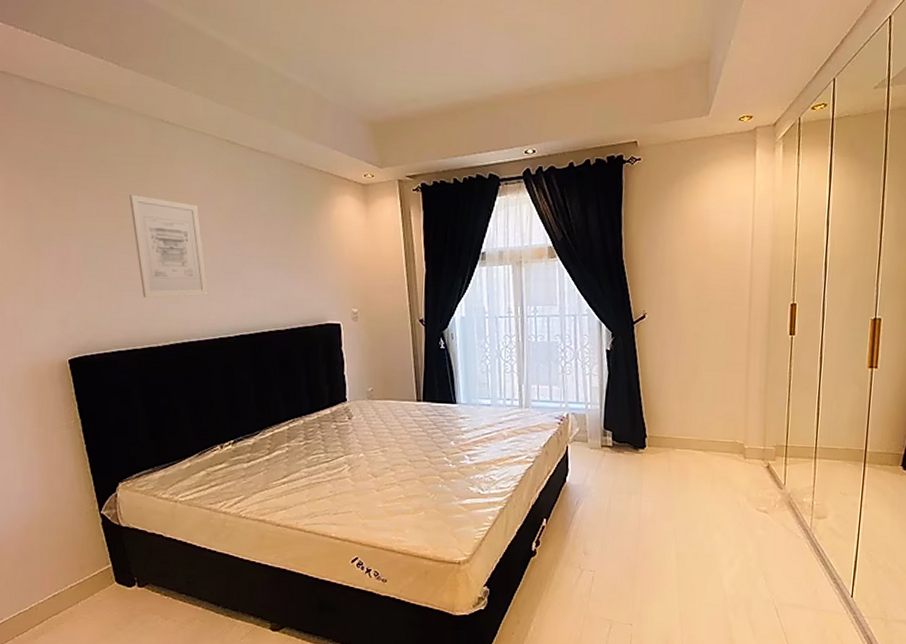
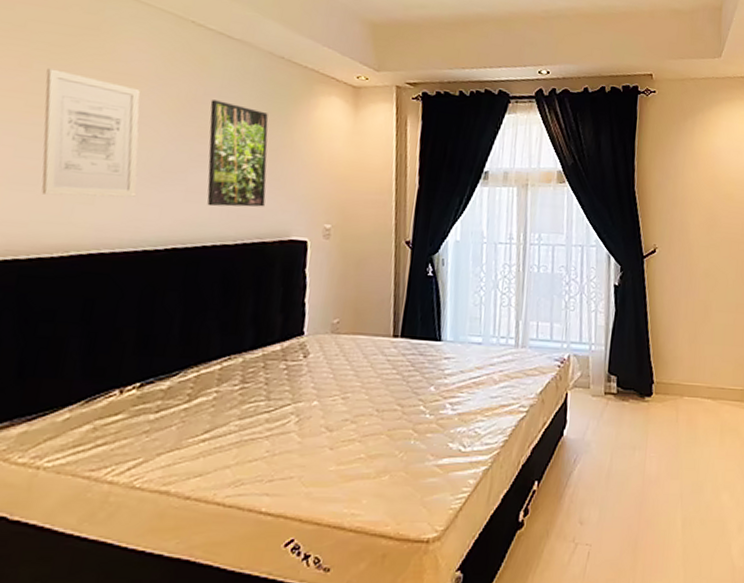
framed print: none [251,208,304,299] -> present [207,99,269,207]

